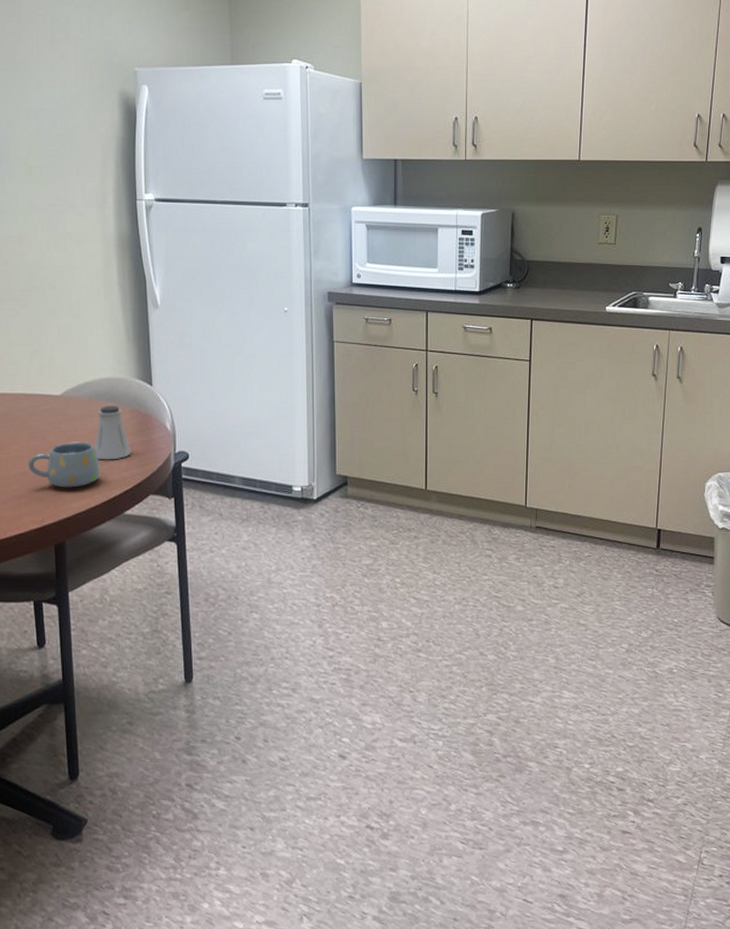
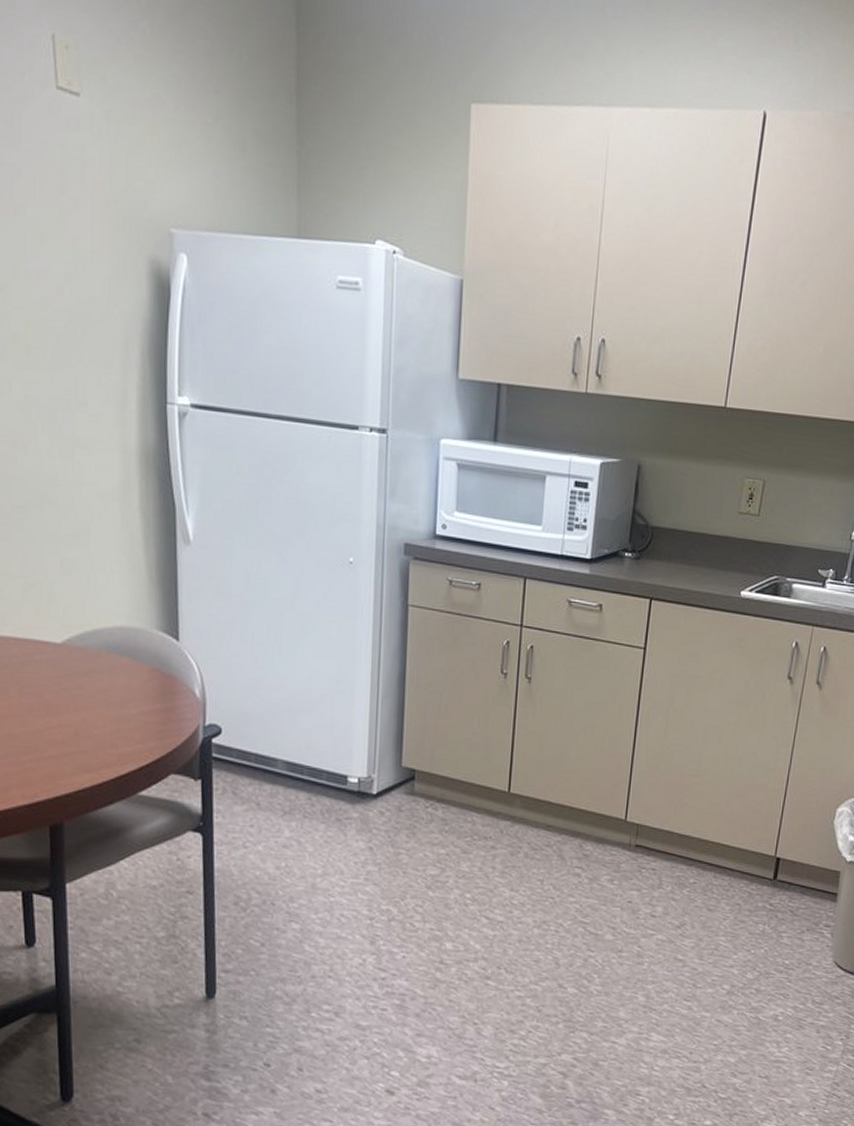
mug: present [28,442,100,488] -> none [18,702,110,759]
saltshaker: present [94,406,131,460] -> none [102,661,150,729]

